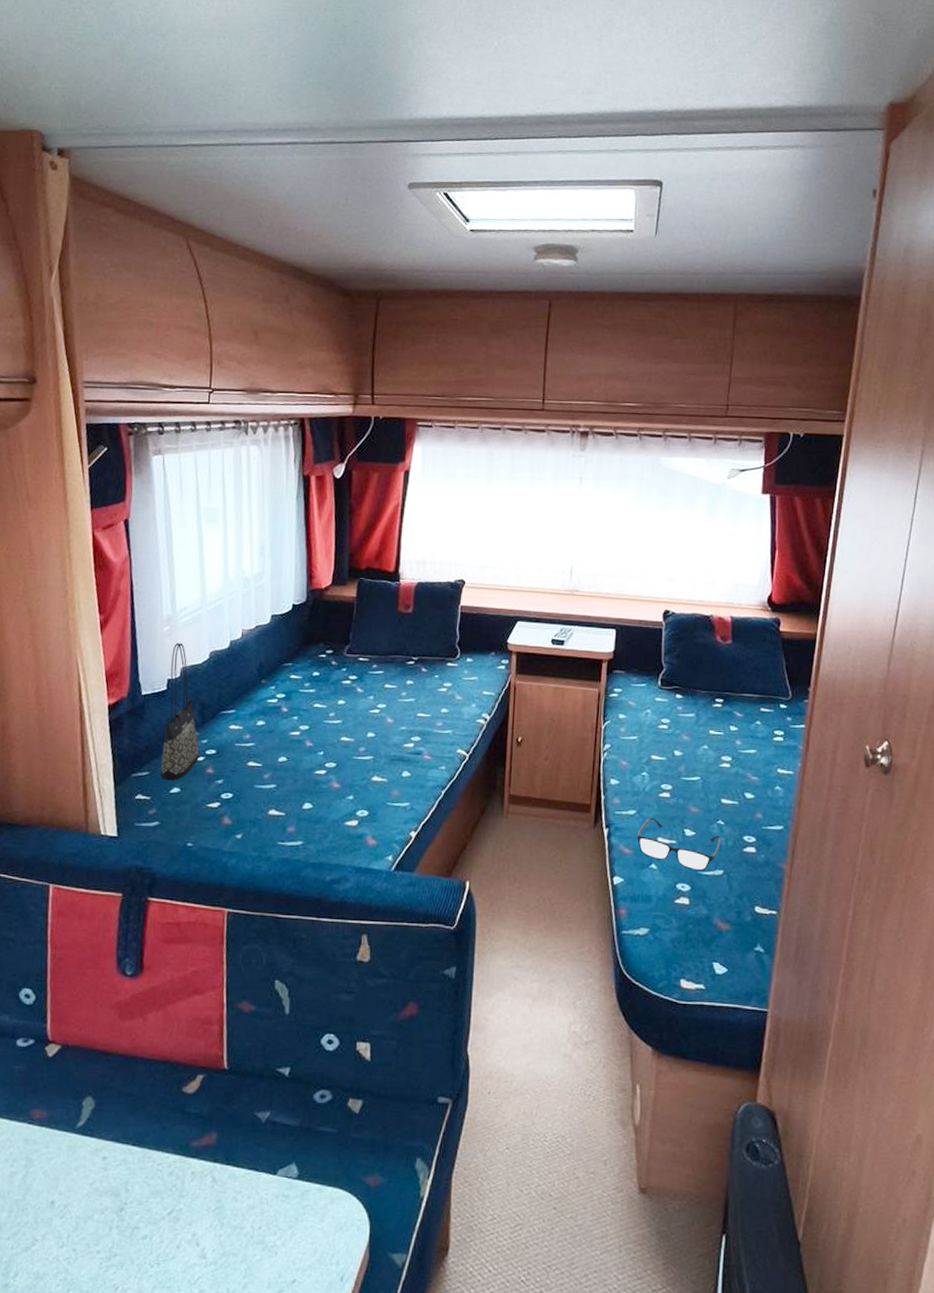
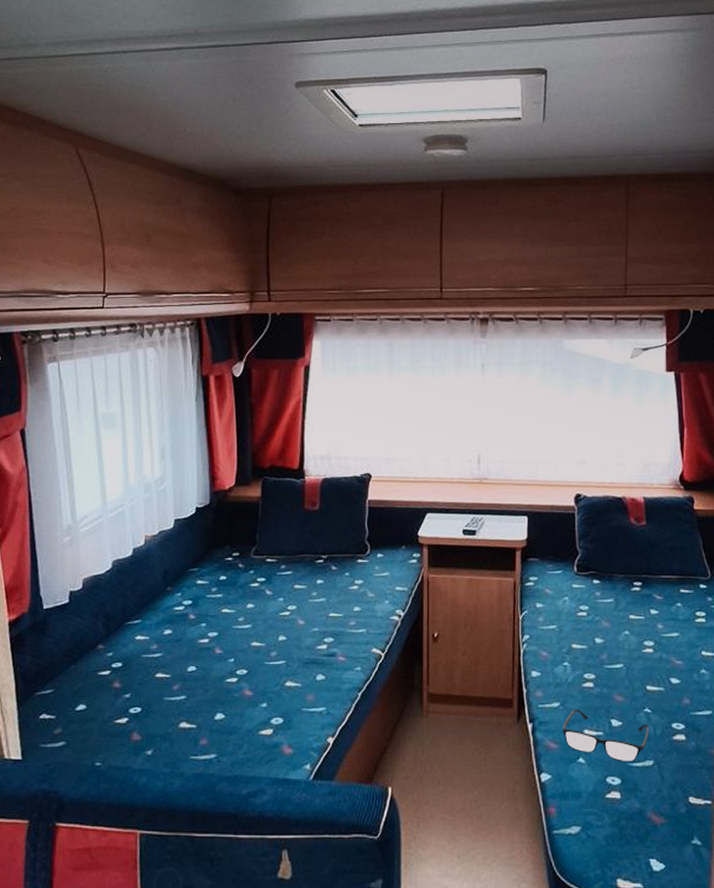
tote bag: present [161,643,200,781] -> none [65,553,105,697]

